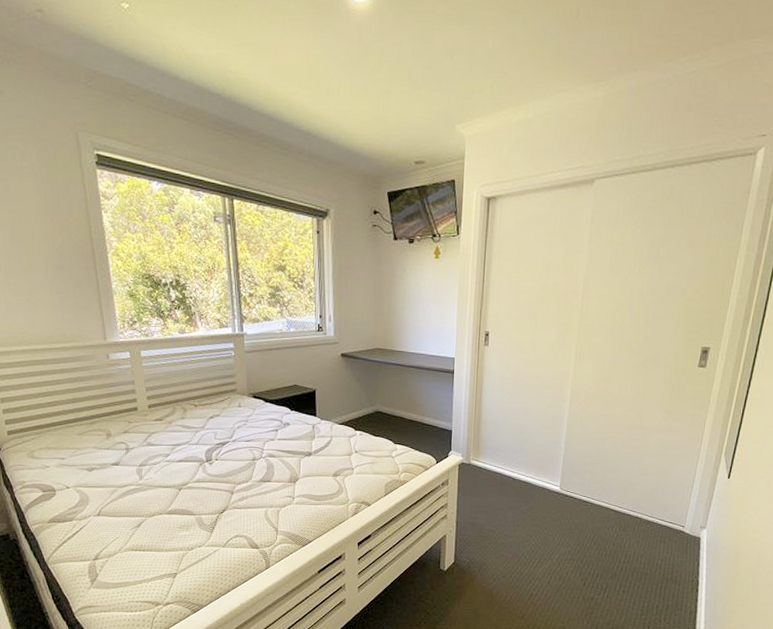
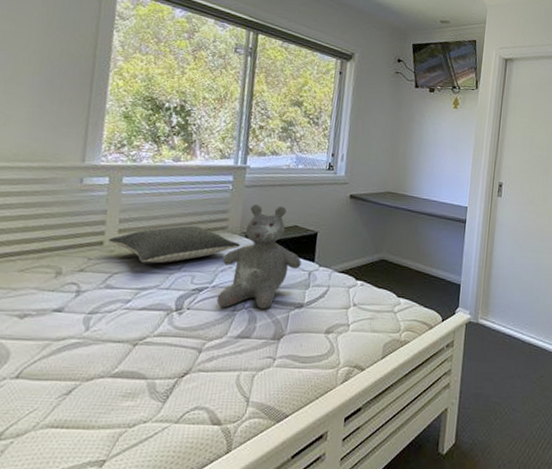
pillow: none [141,390,251,424] -> present [108,225,241,264]
teddy bear: none [238,368,305,458] -> present [216,204,302,310]

